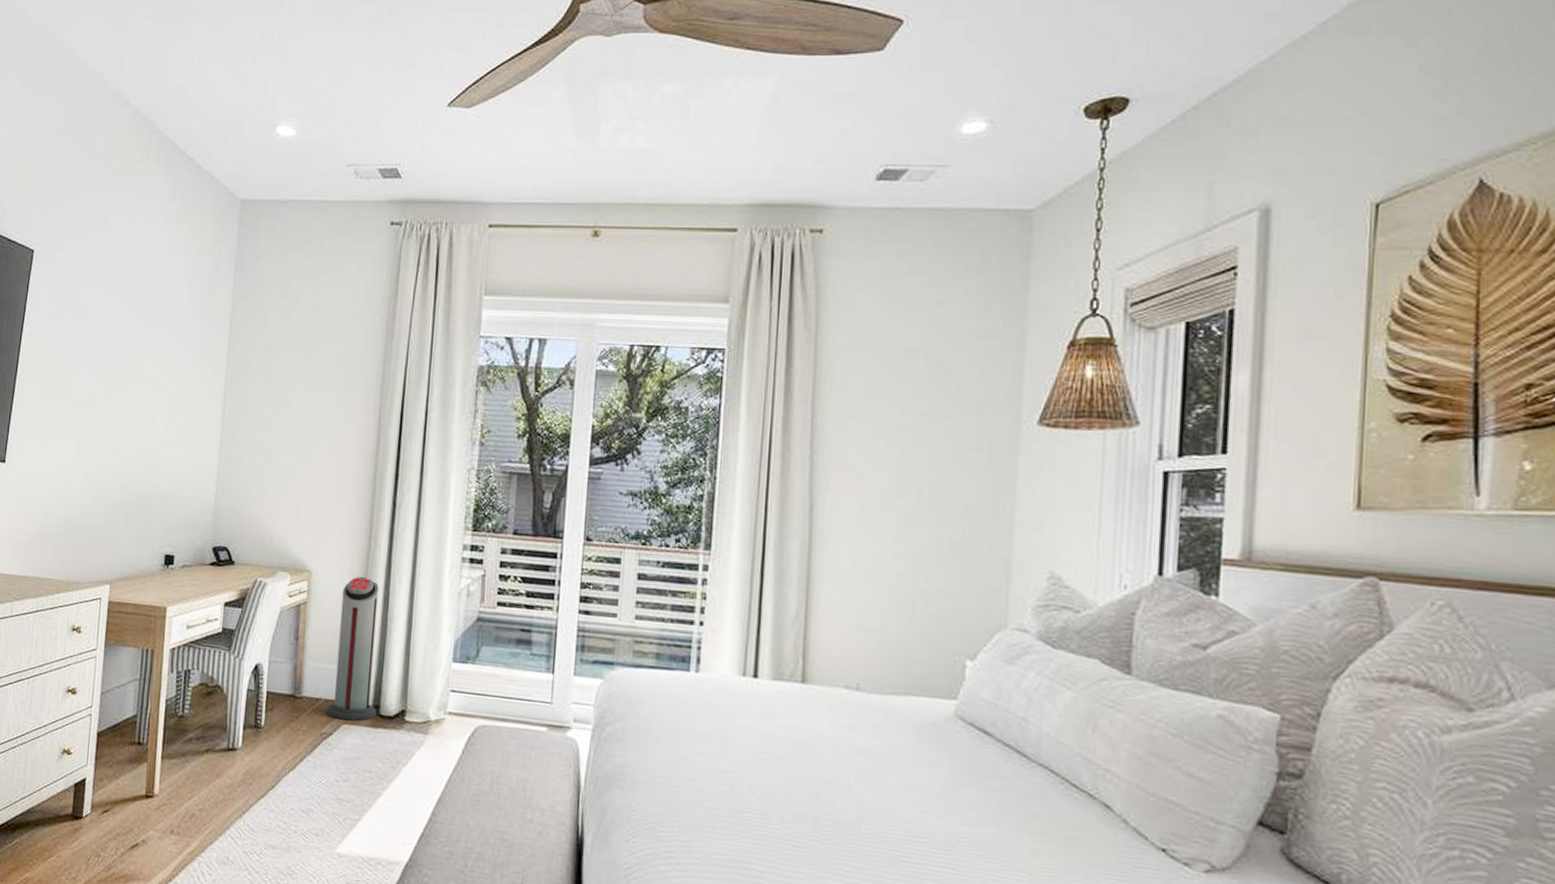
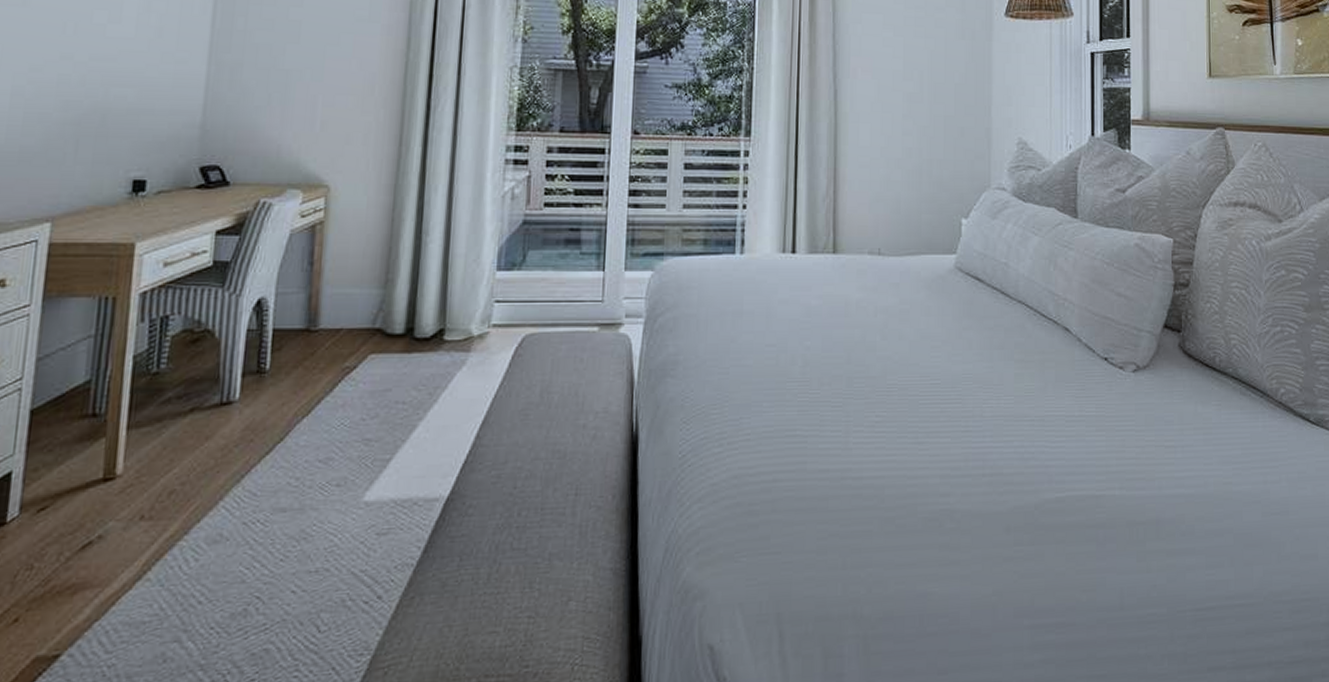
air purifier: present [326,576,379,721] -> none [349,187,412,349]

